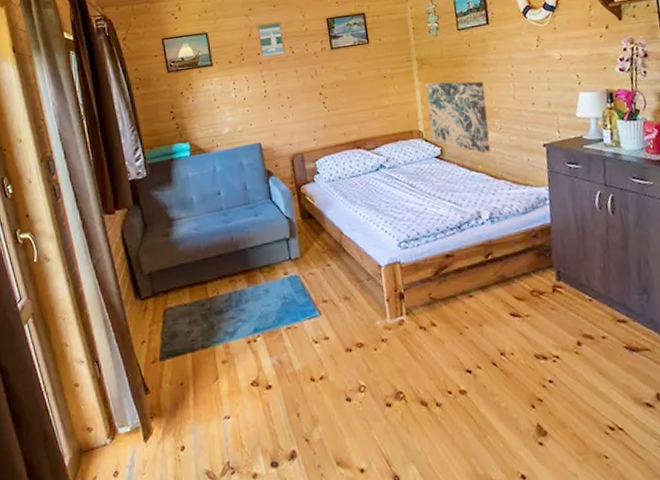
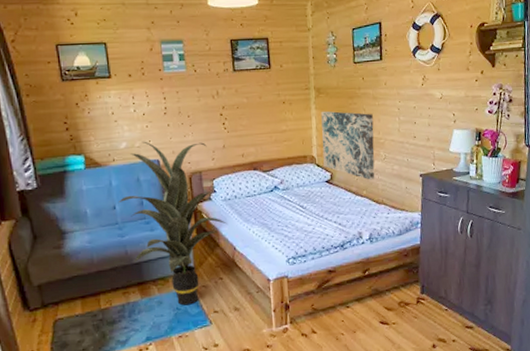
indoor plant: none [223,123,332,295] -> present [119,141,227,306]

